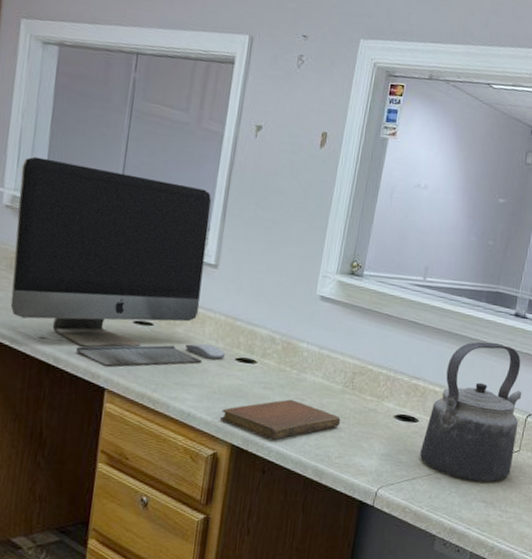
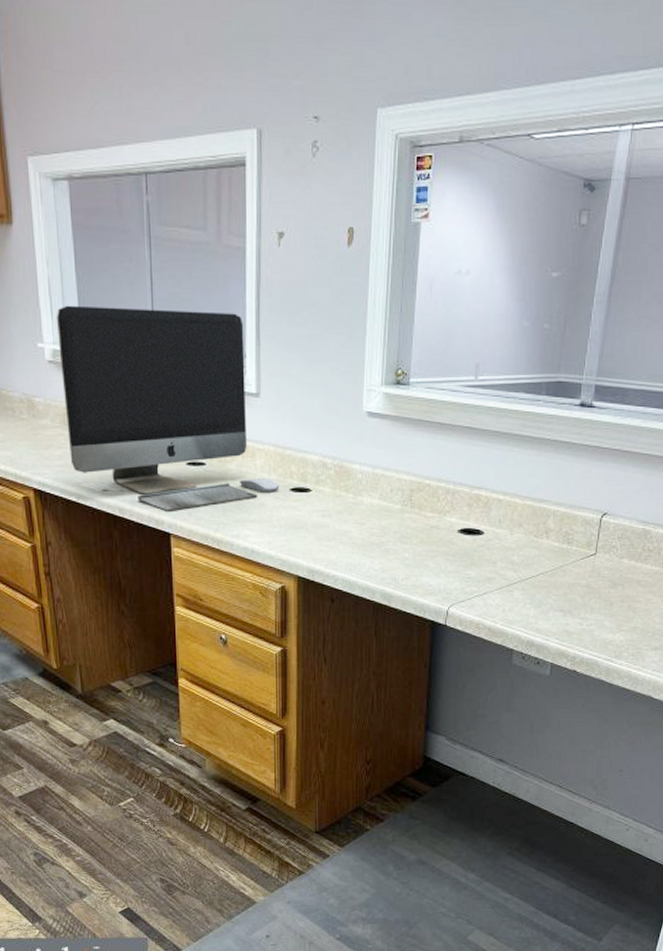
notebook: present [220,399,341,441] -> none [284,525,403,568]
kettle: present [420,341,522,482] -> none [489,439,595,591]

